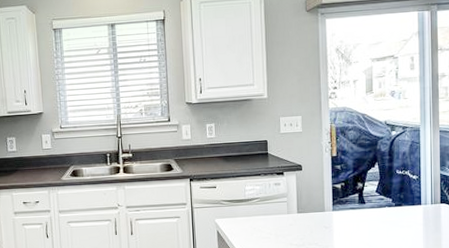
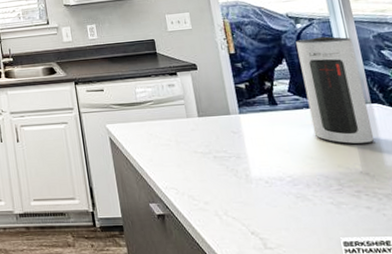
speaker: none [389,143,438,238] -> present [296,36,375,145]

